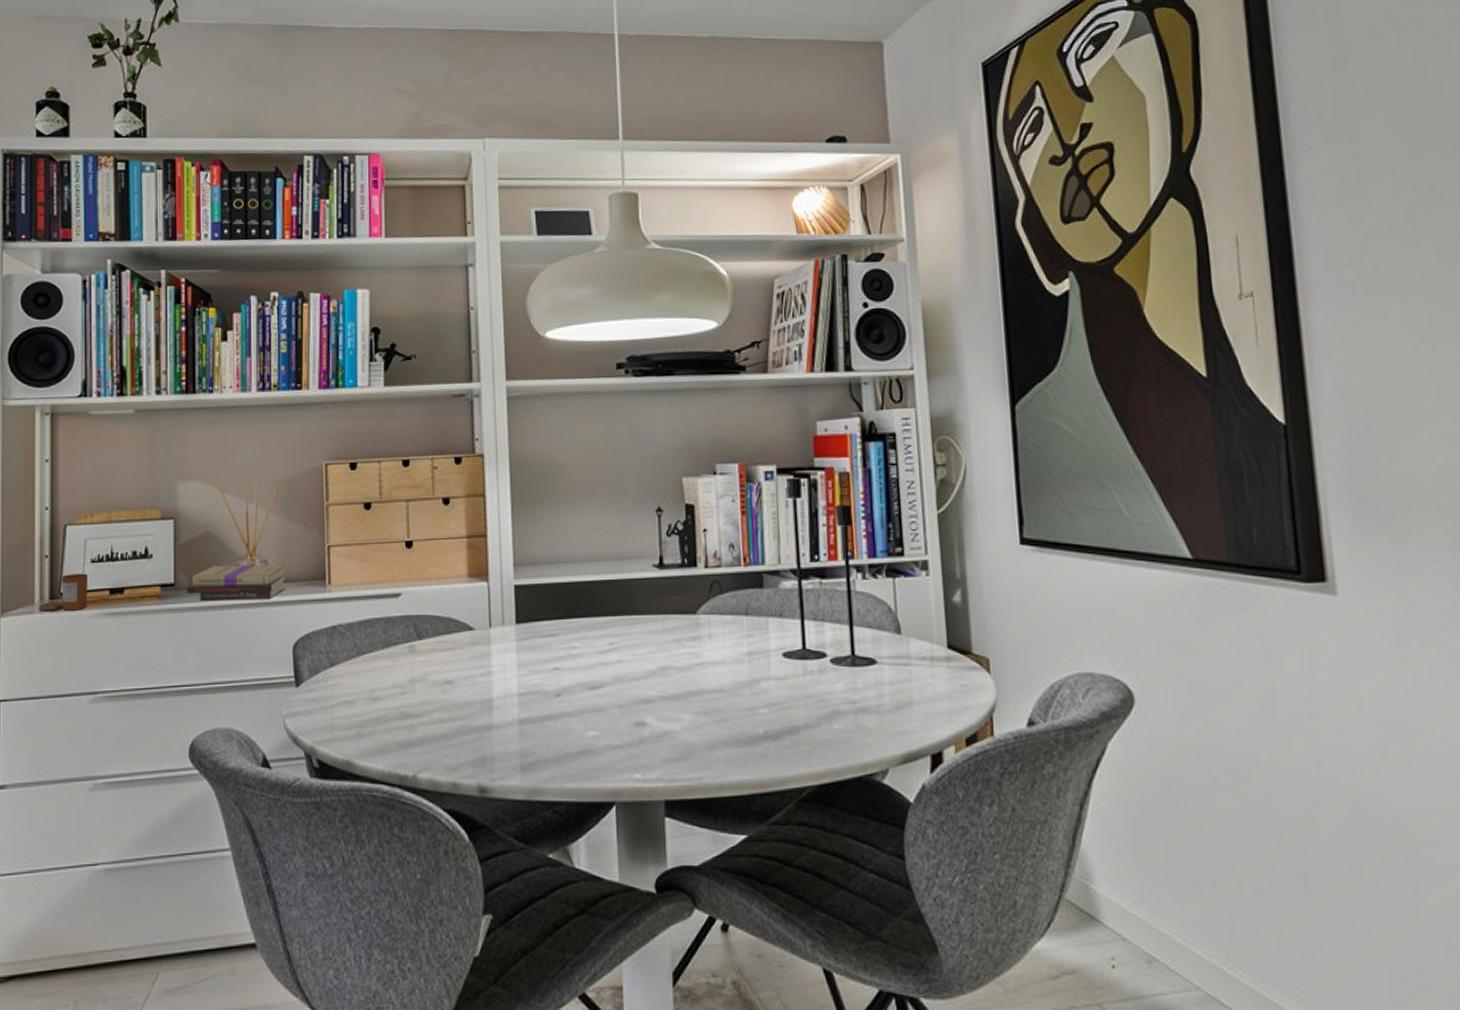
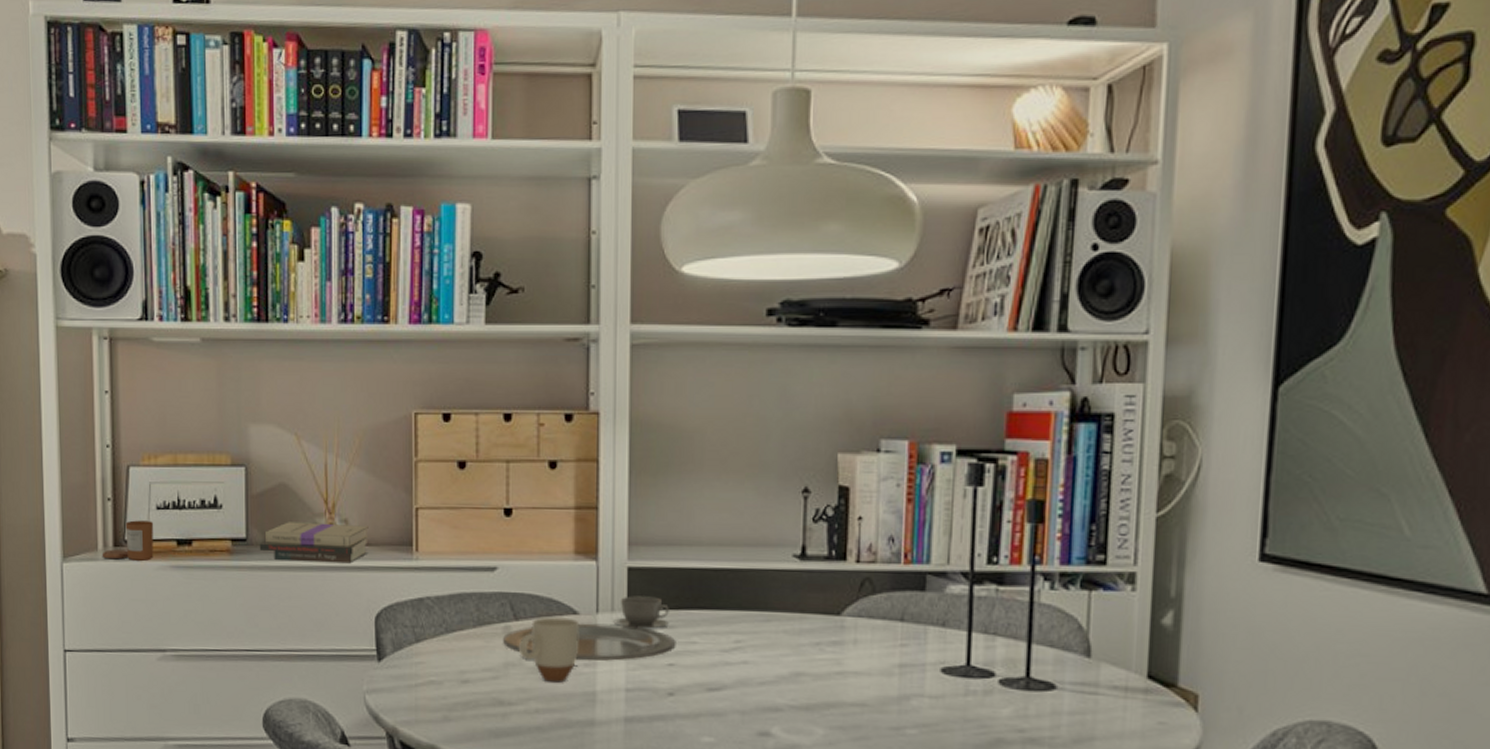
plate: none [409,636,560,672] -> present [503,623,676,662]
mug: none [423,634,476,693] -> present [519,617,580,682]
teacup: none [504,609,552,639] -> present [613,596,669,629]

